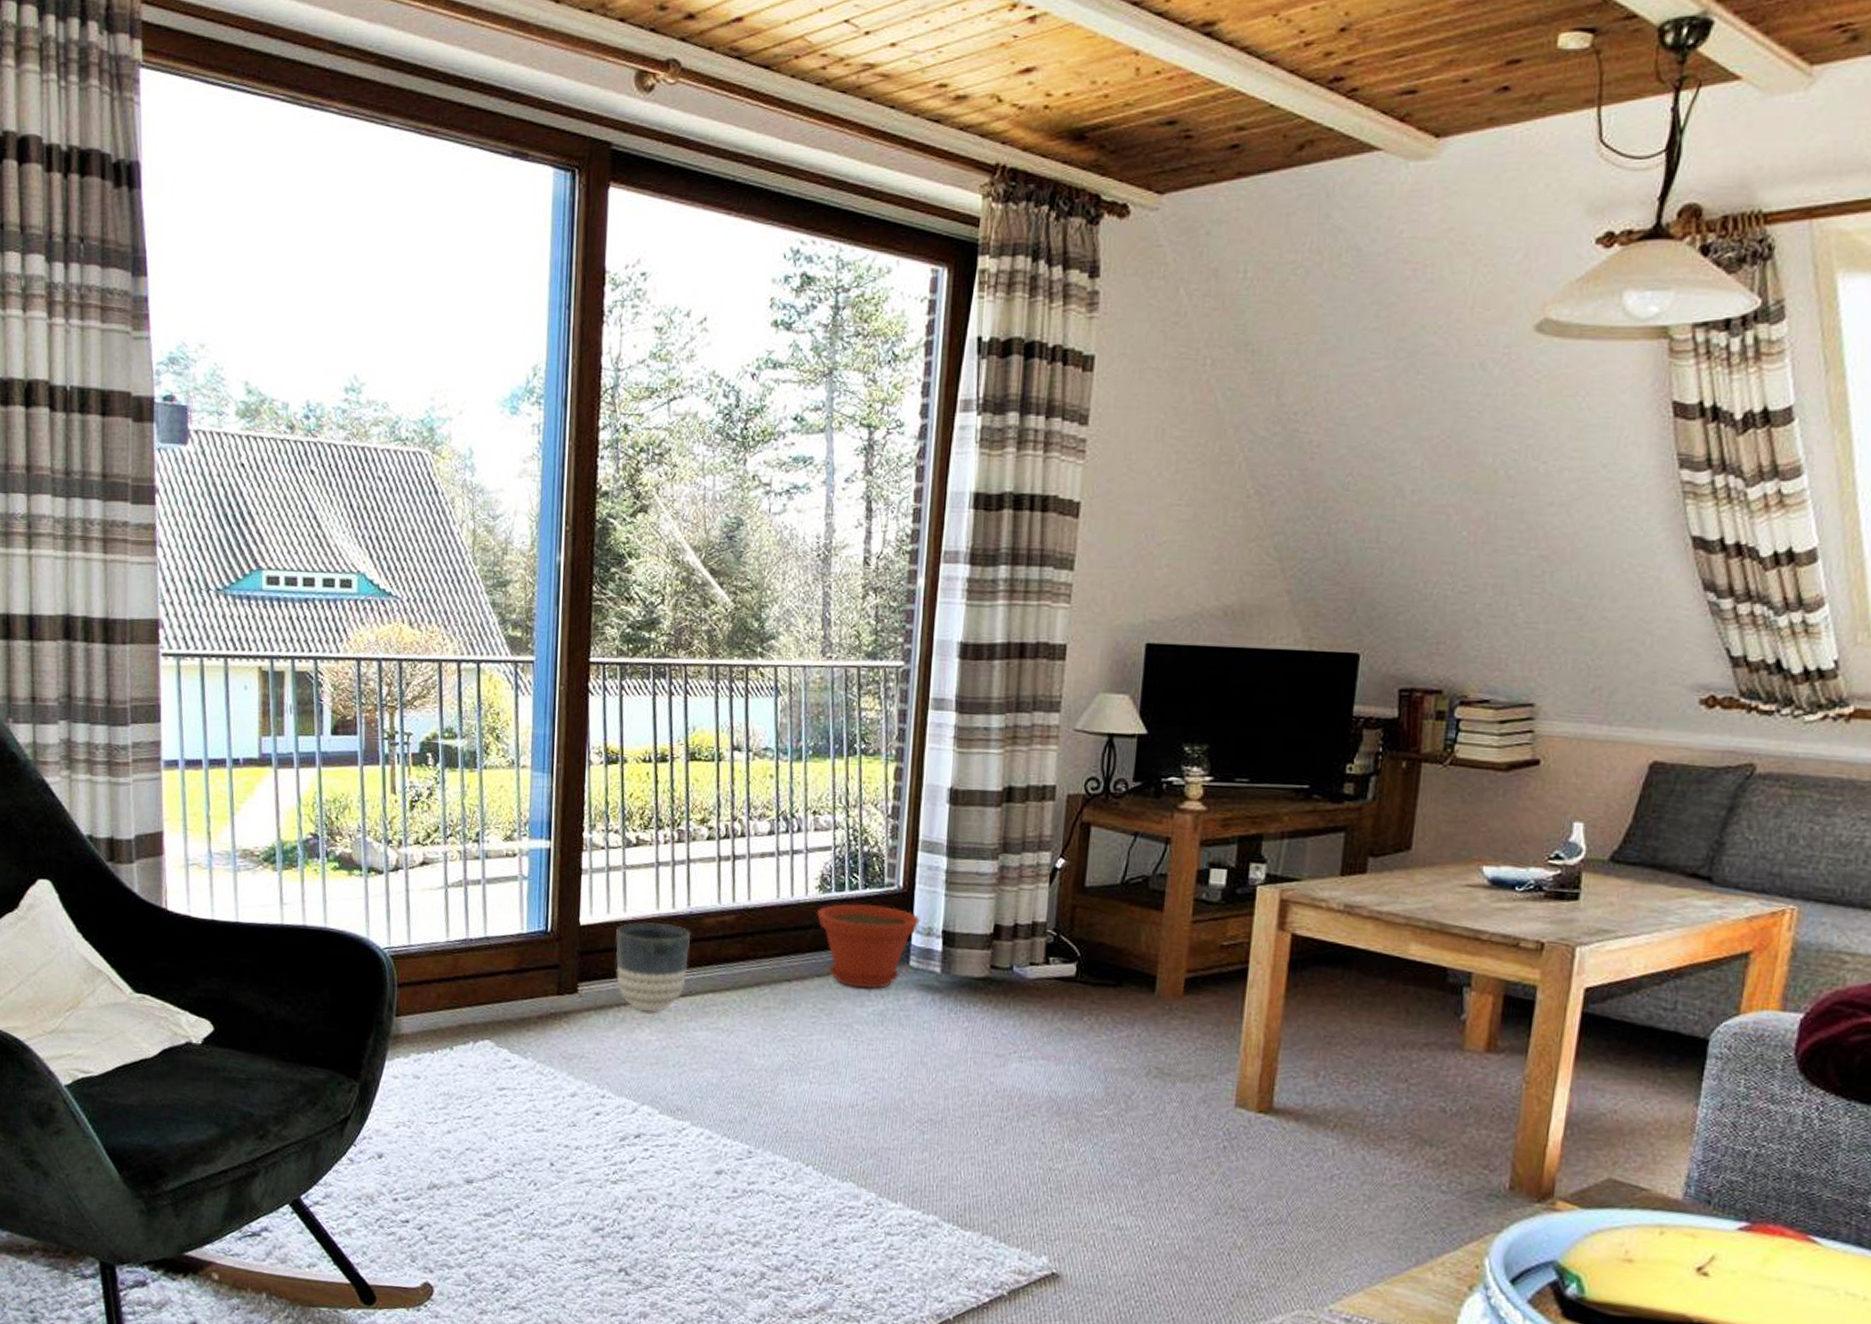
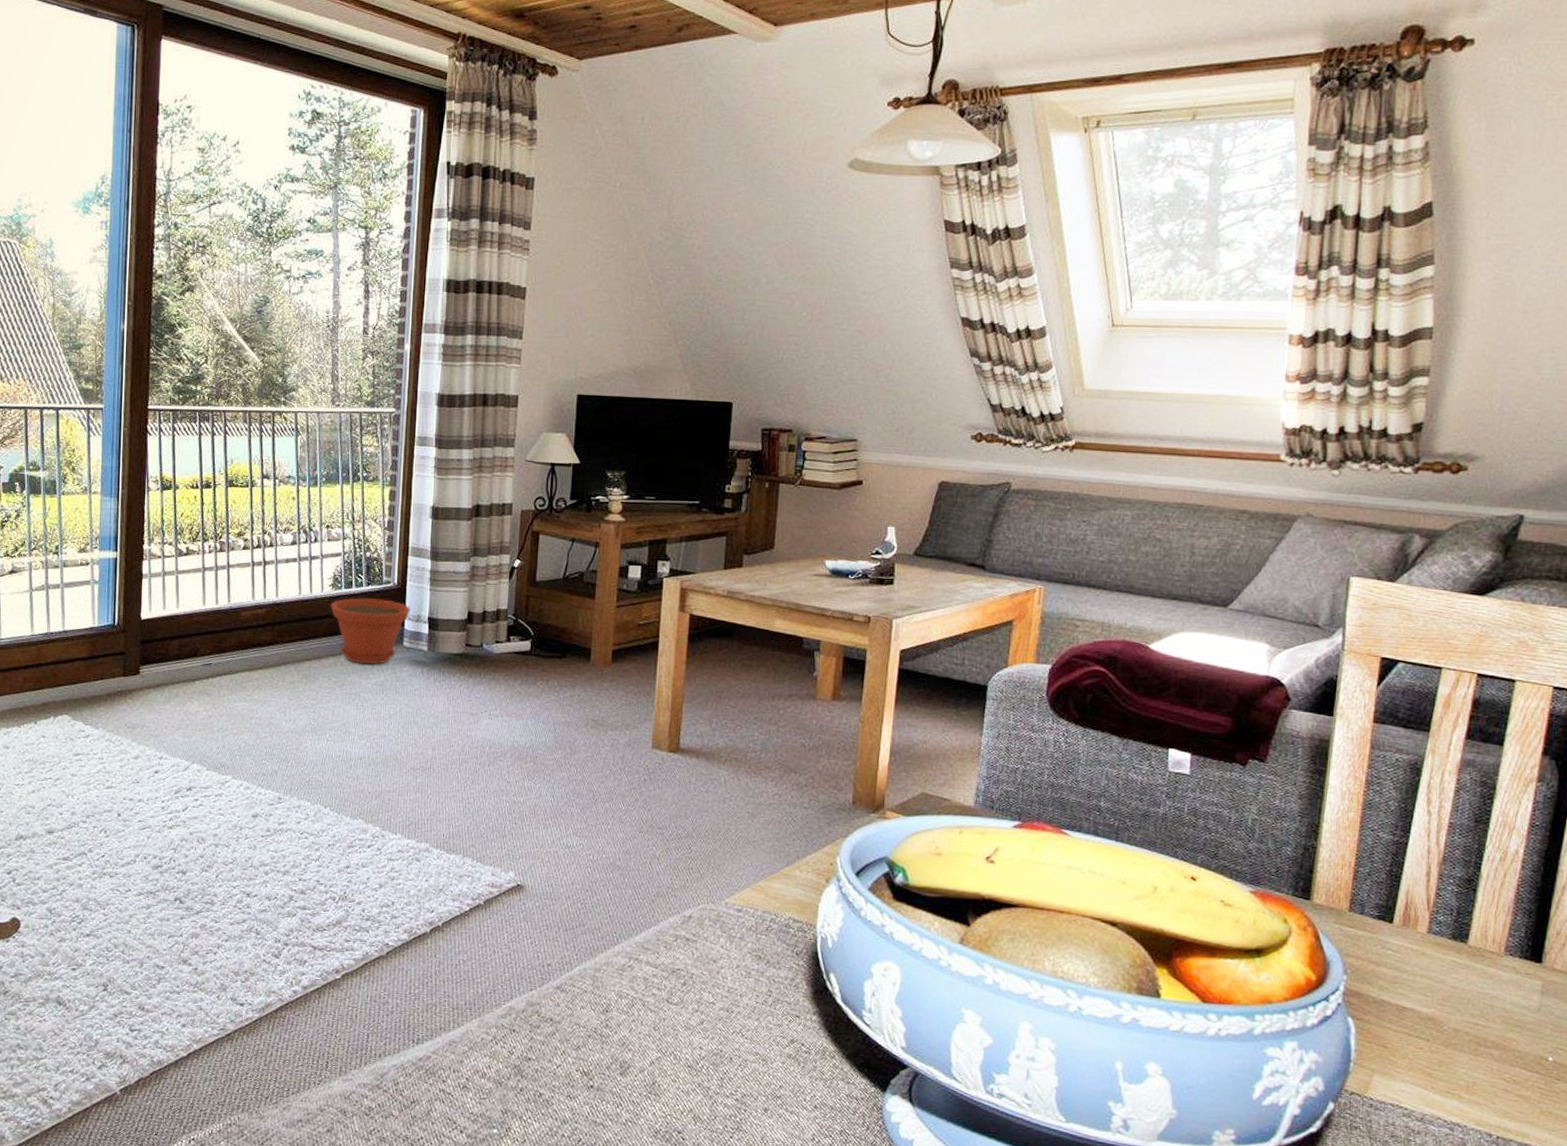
planter: present [616,922,691,1012] -> none [170,615,231,688]

